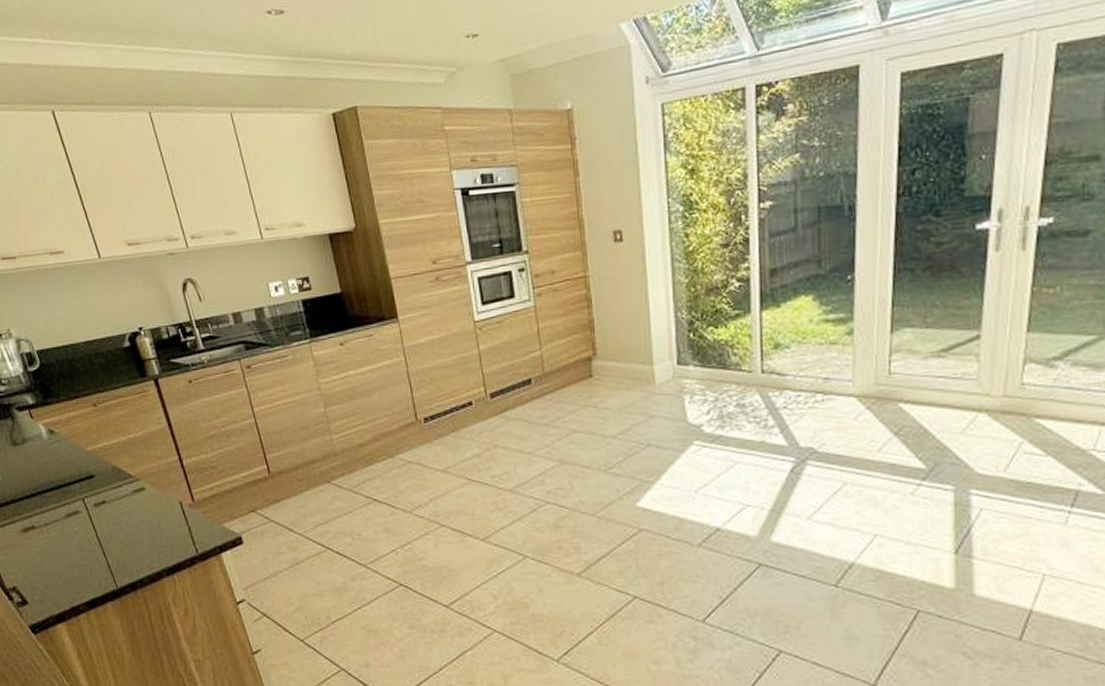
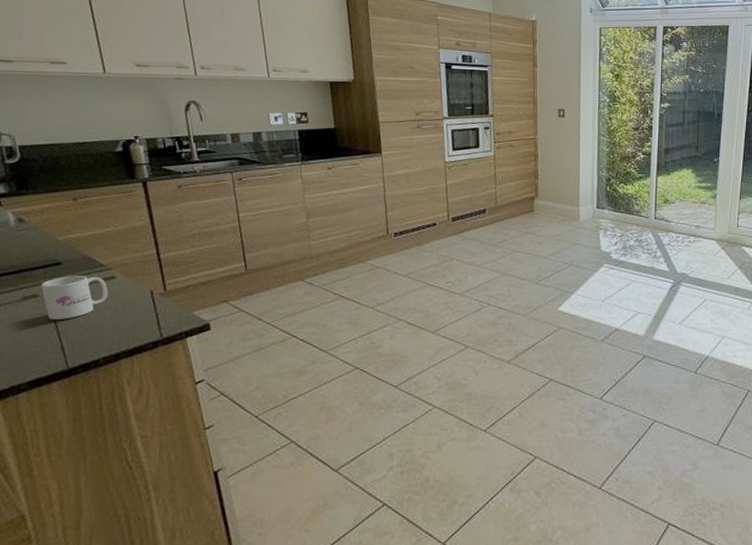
mug: none [80,488,141,537] -> present [41,275,108,320]

